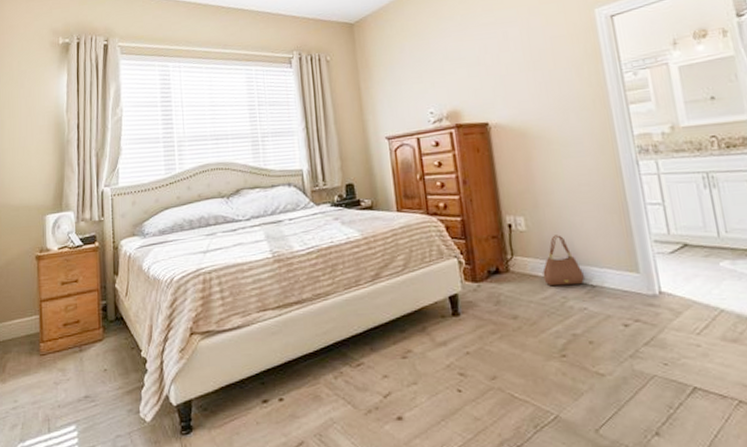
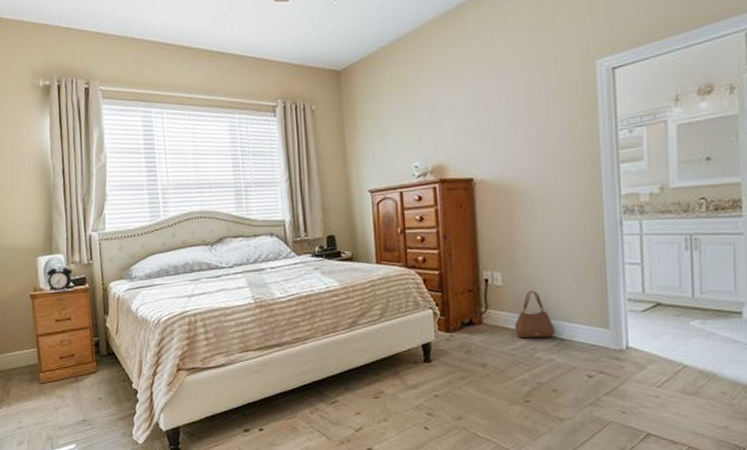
alarm clock: none [51,222,83,255] -> present [44,264,74,294]

